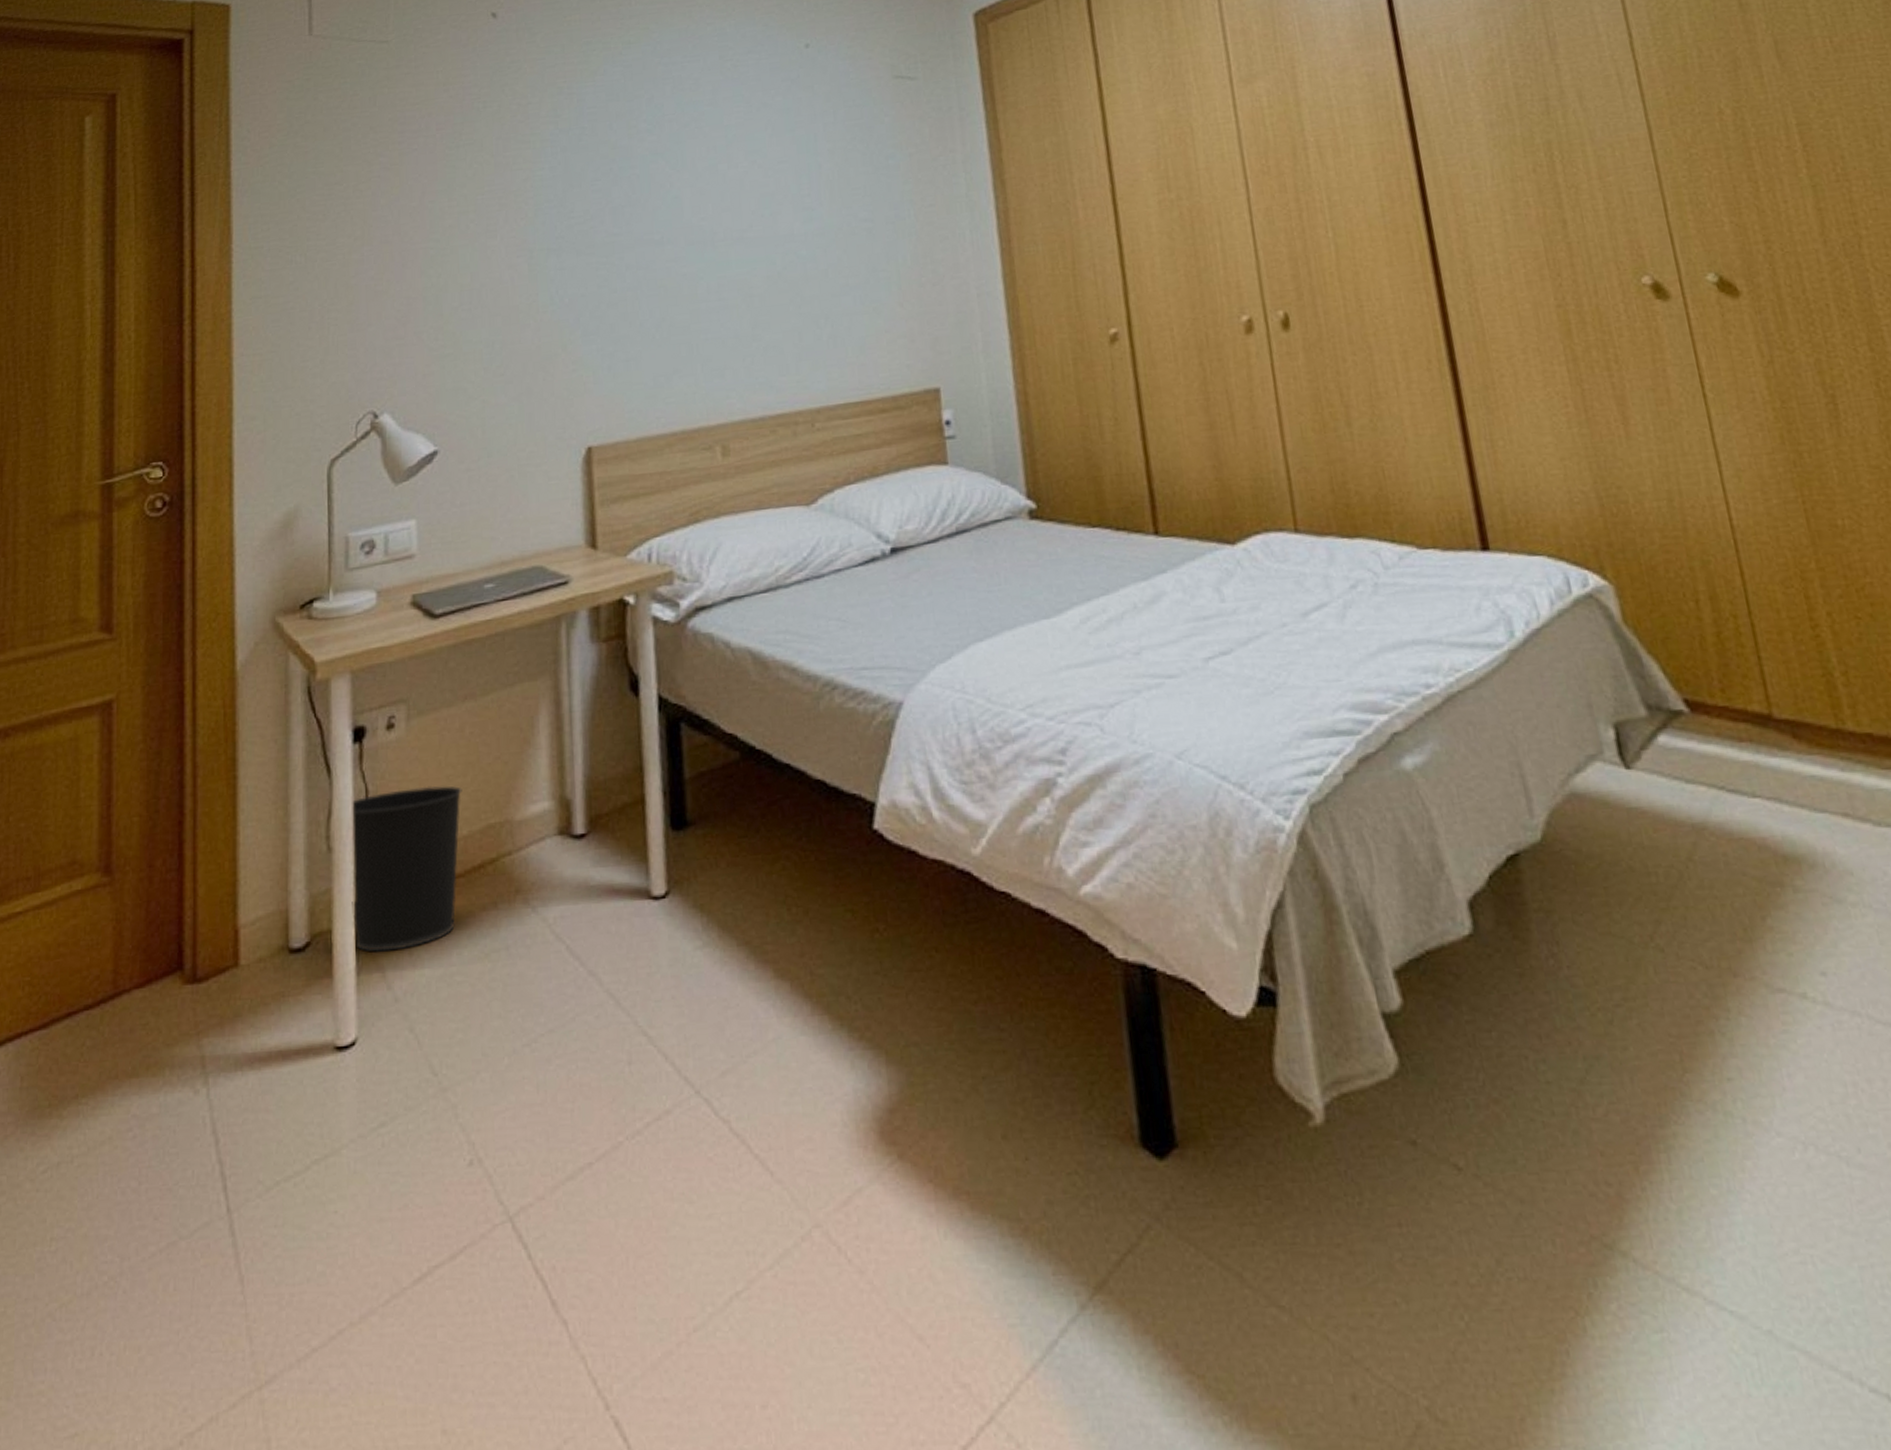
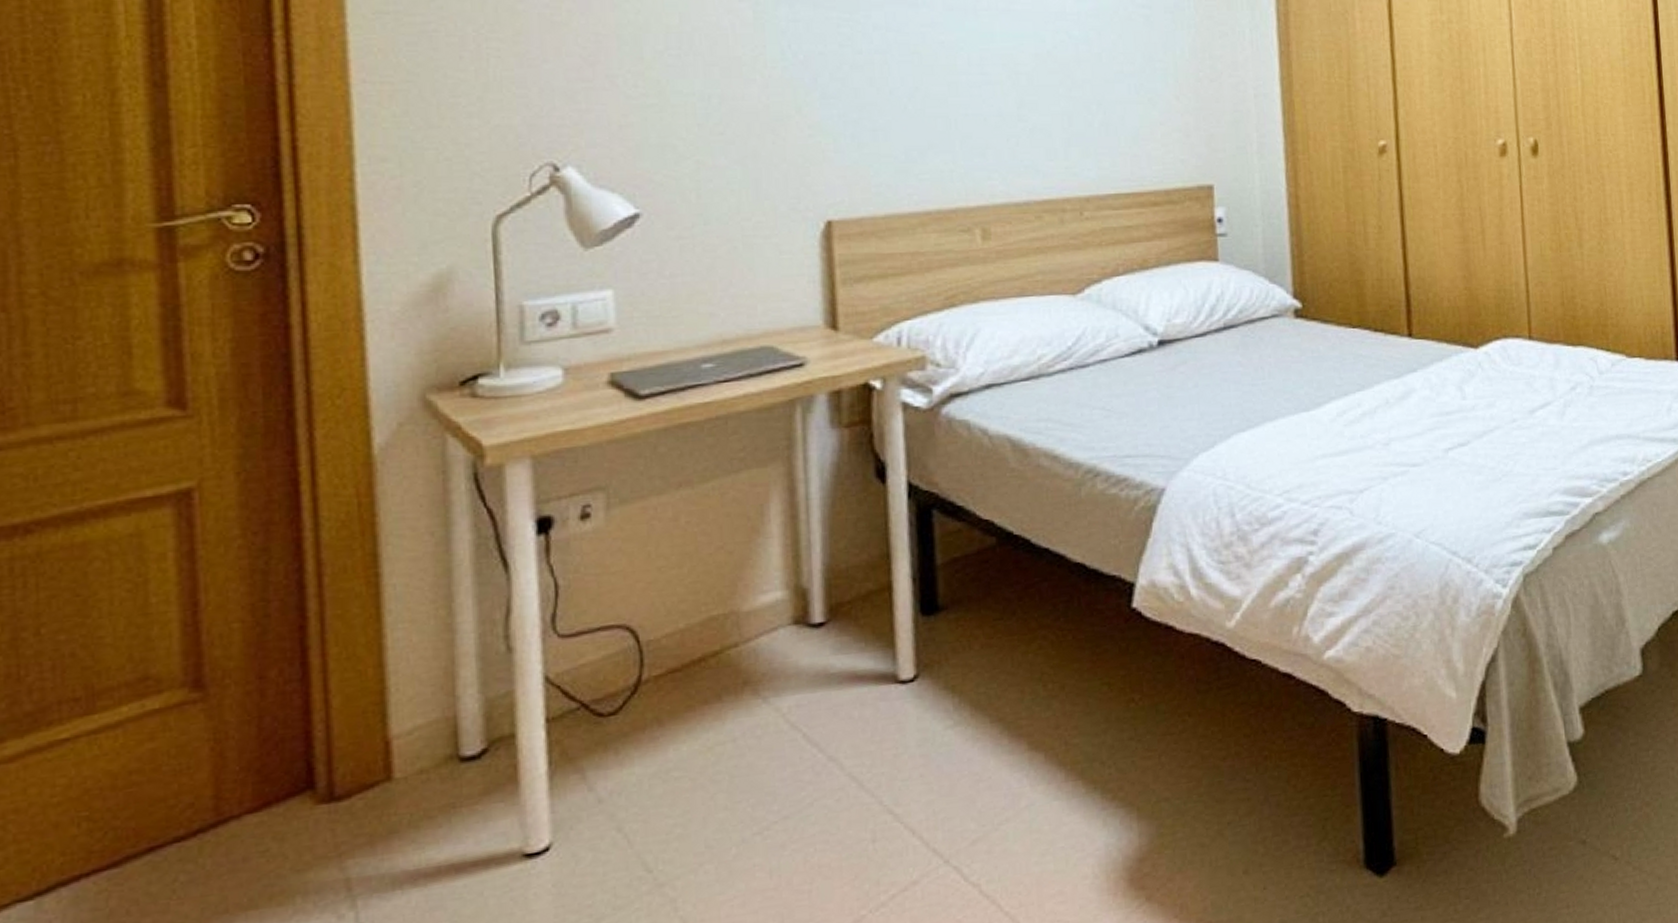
wastebasket: present [351,785,463,952] -> none [537,578,678,754]

